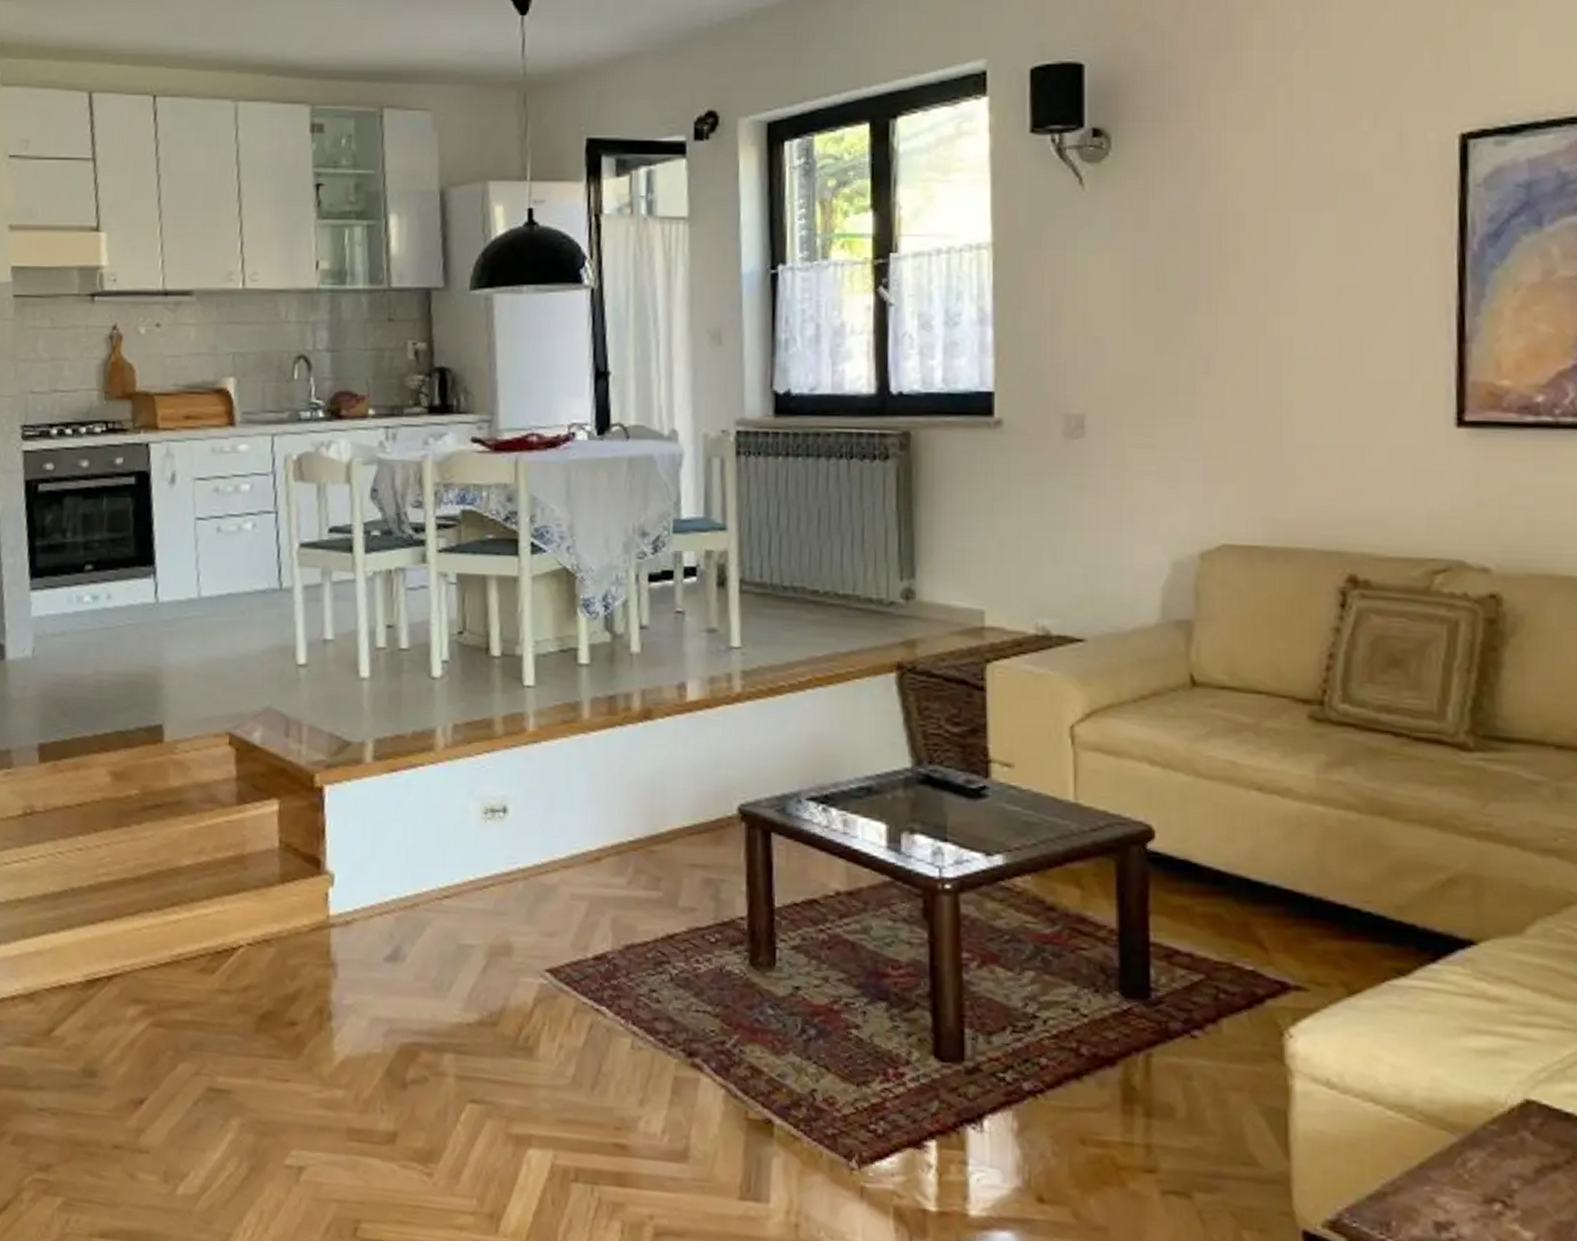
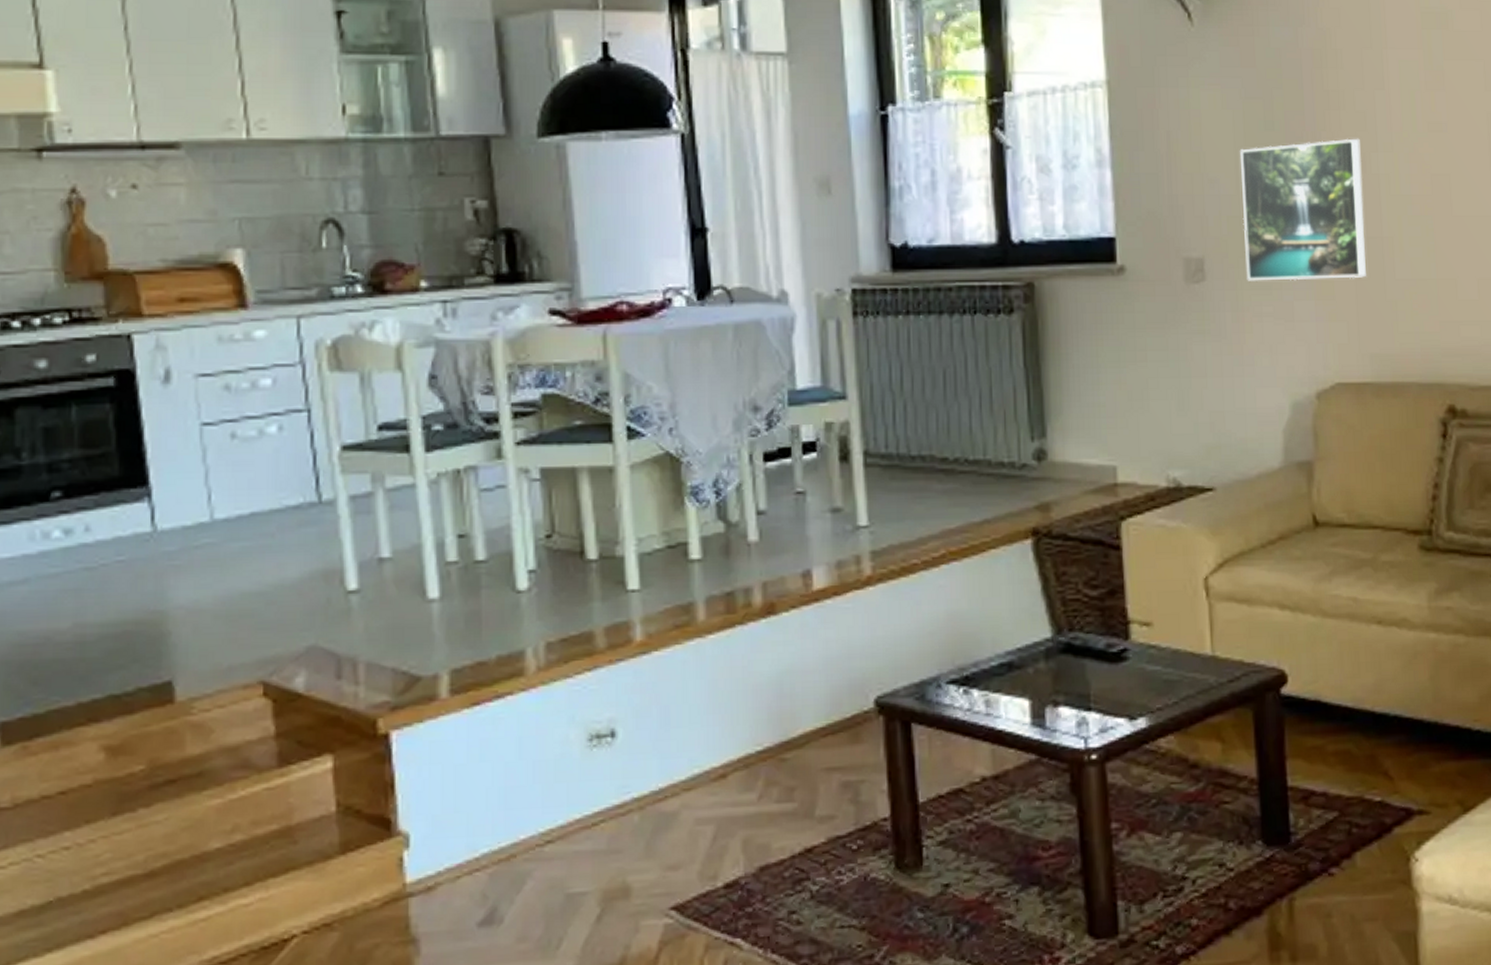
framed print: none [1127,301,1262,442] -> present [1239,138,1366,281]

